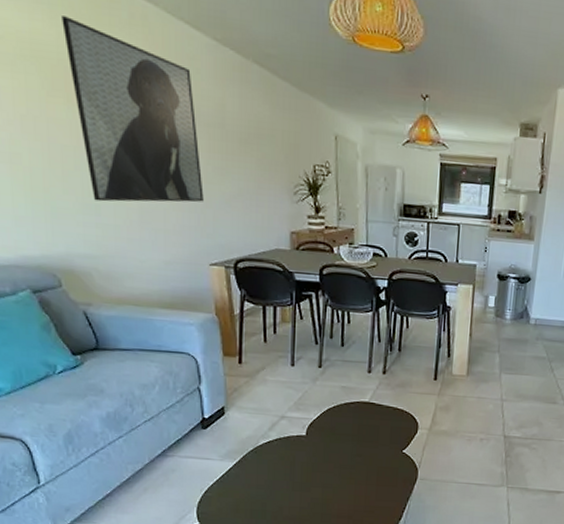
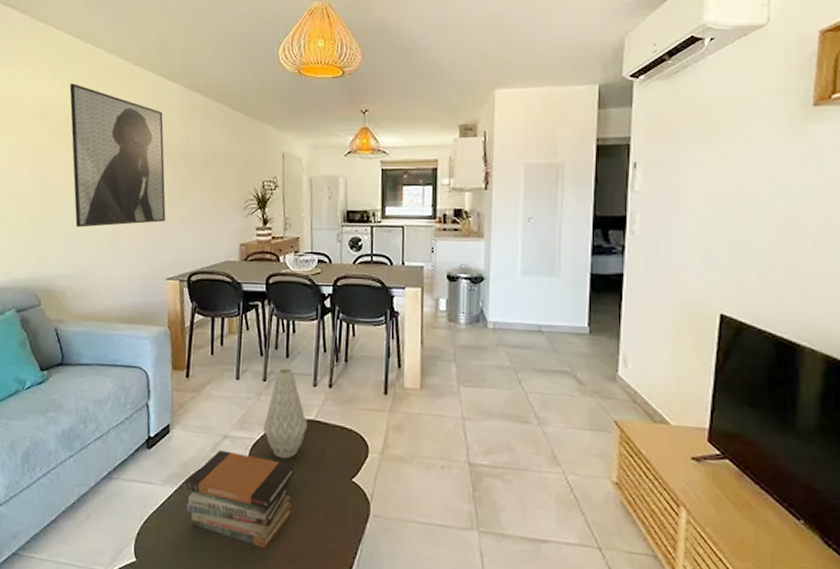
book stack: none [244,429,351,508] -> present [185,450,296,548]
vase: none [319,356,363,436] -> present [263,368,308,459]

